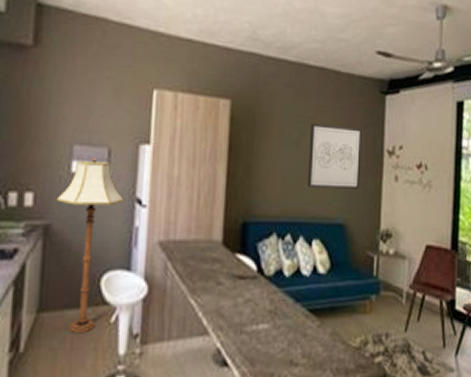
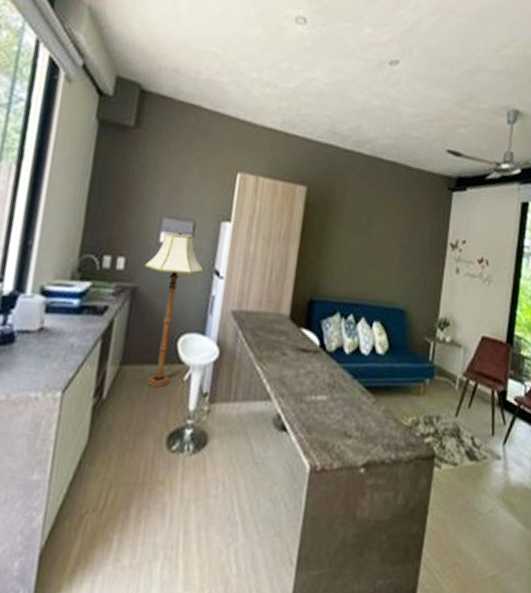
wall art: present [308,124,362,189] -> none [372,214,427,278]

